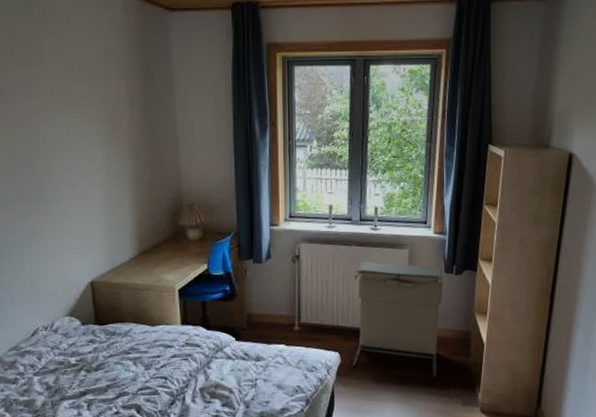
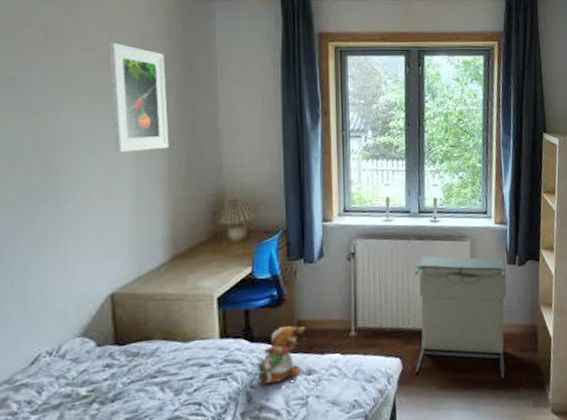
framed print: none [79,56,134,158] -> present [108,42,169,153]
stuffed animal: none [211,317,255,367] -> present [255,325,306,385]

